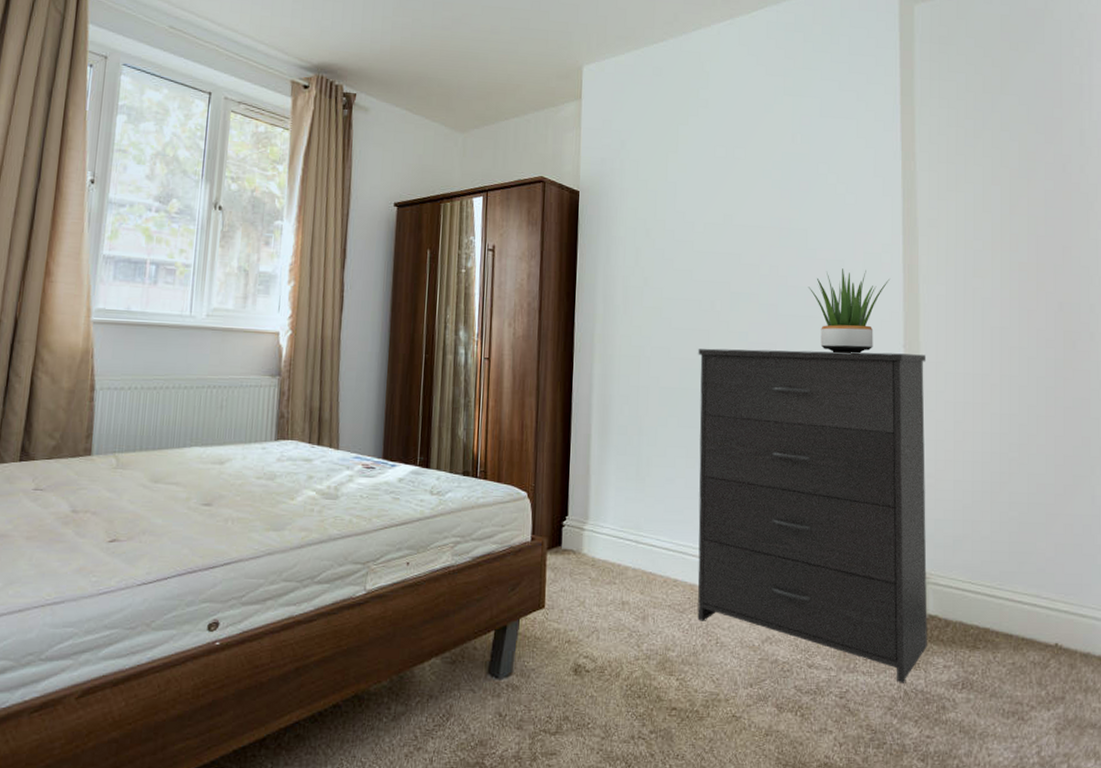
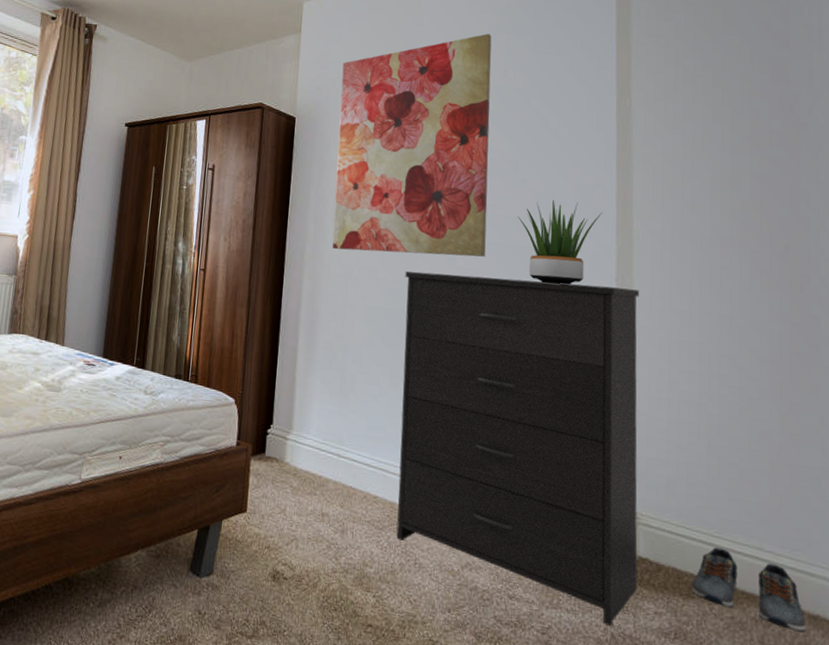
wall art: none [622,97,779,330] -> present [332,33,492,257]
shoe: none [978,599,1079,670] -> present [693,547,806,633]

